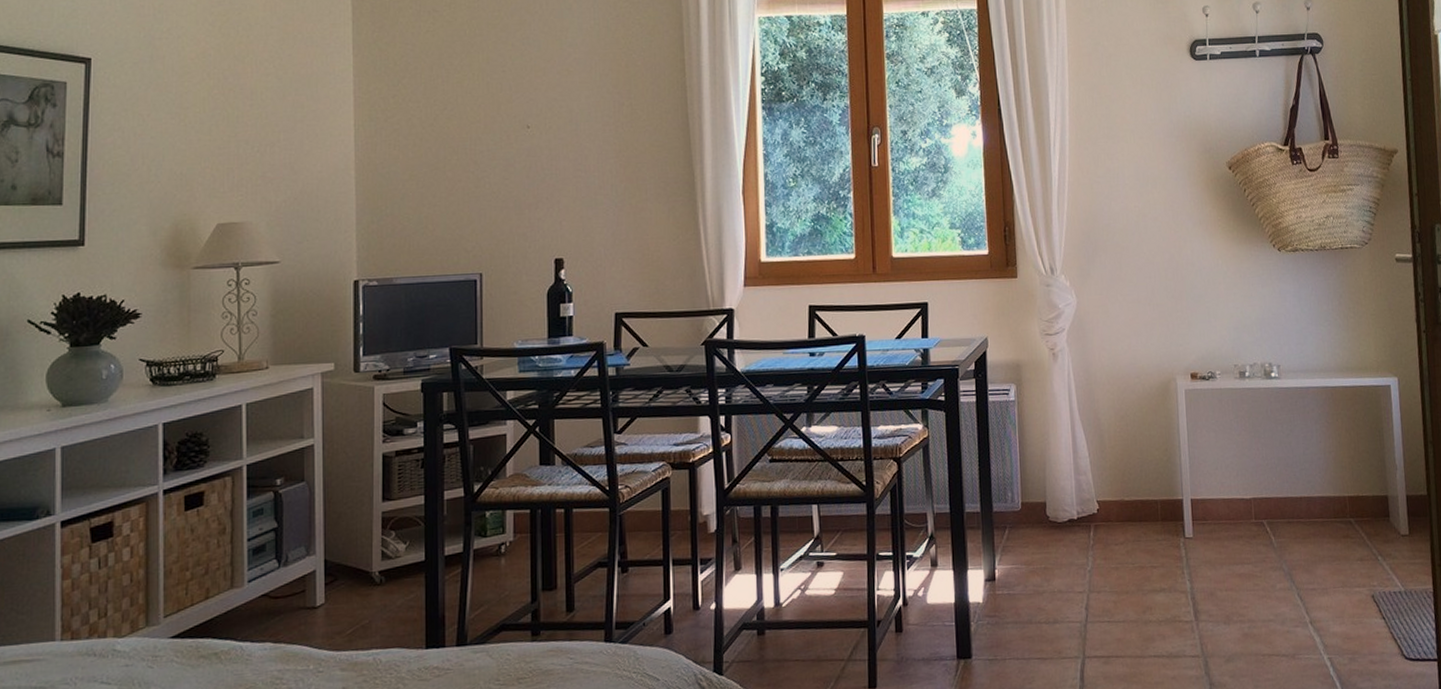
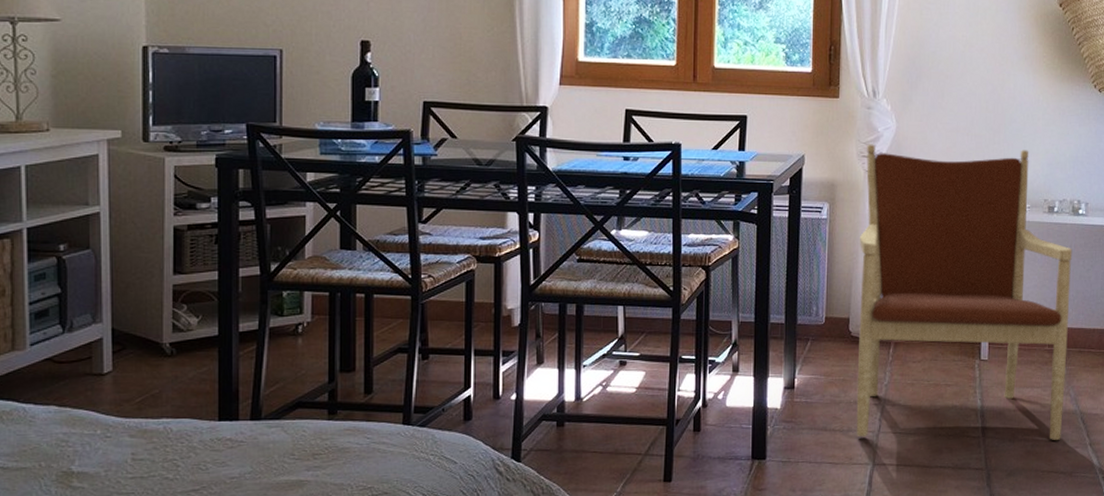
armchair: none [1049,315,1279,629] -> present [856,144,1073,440]

